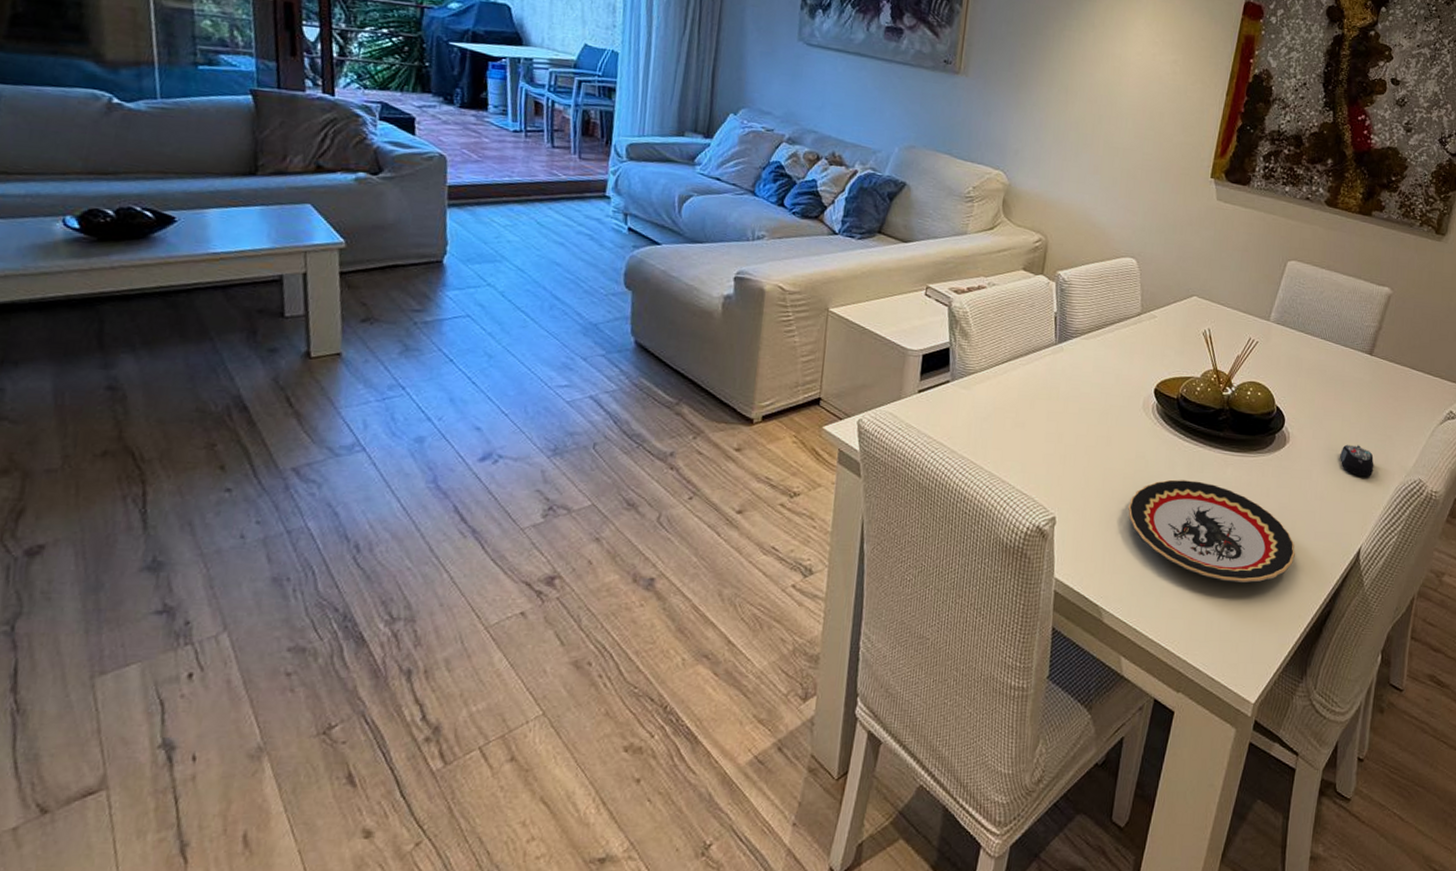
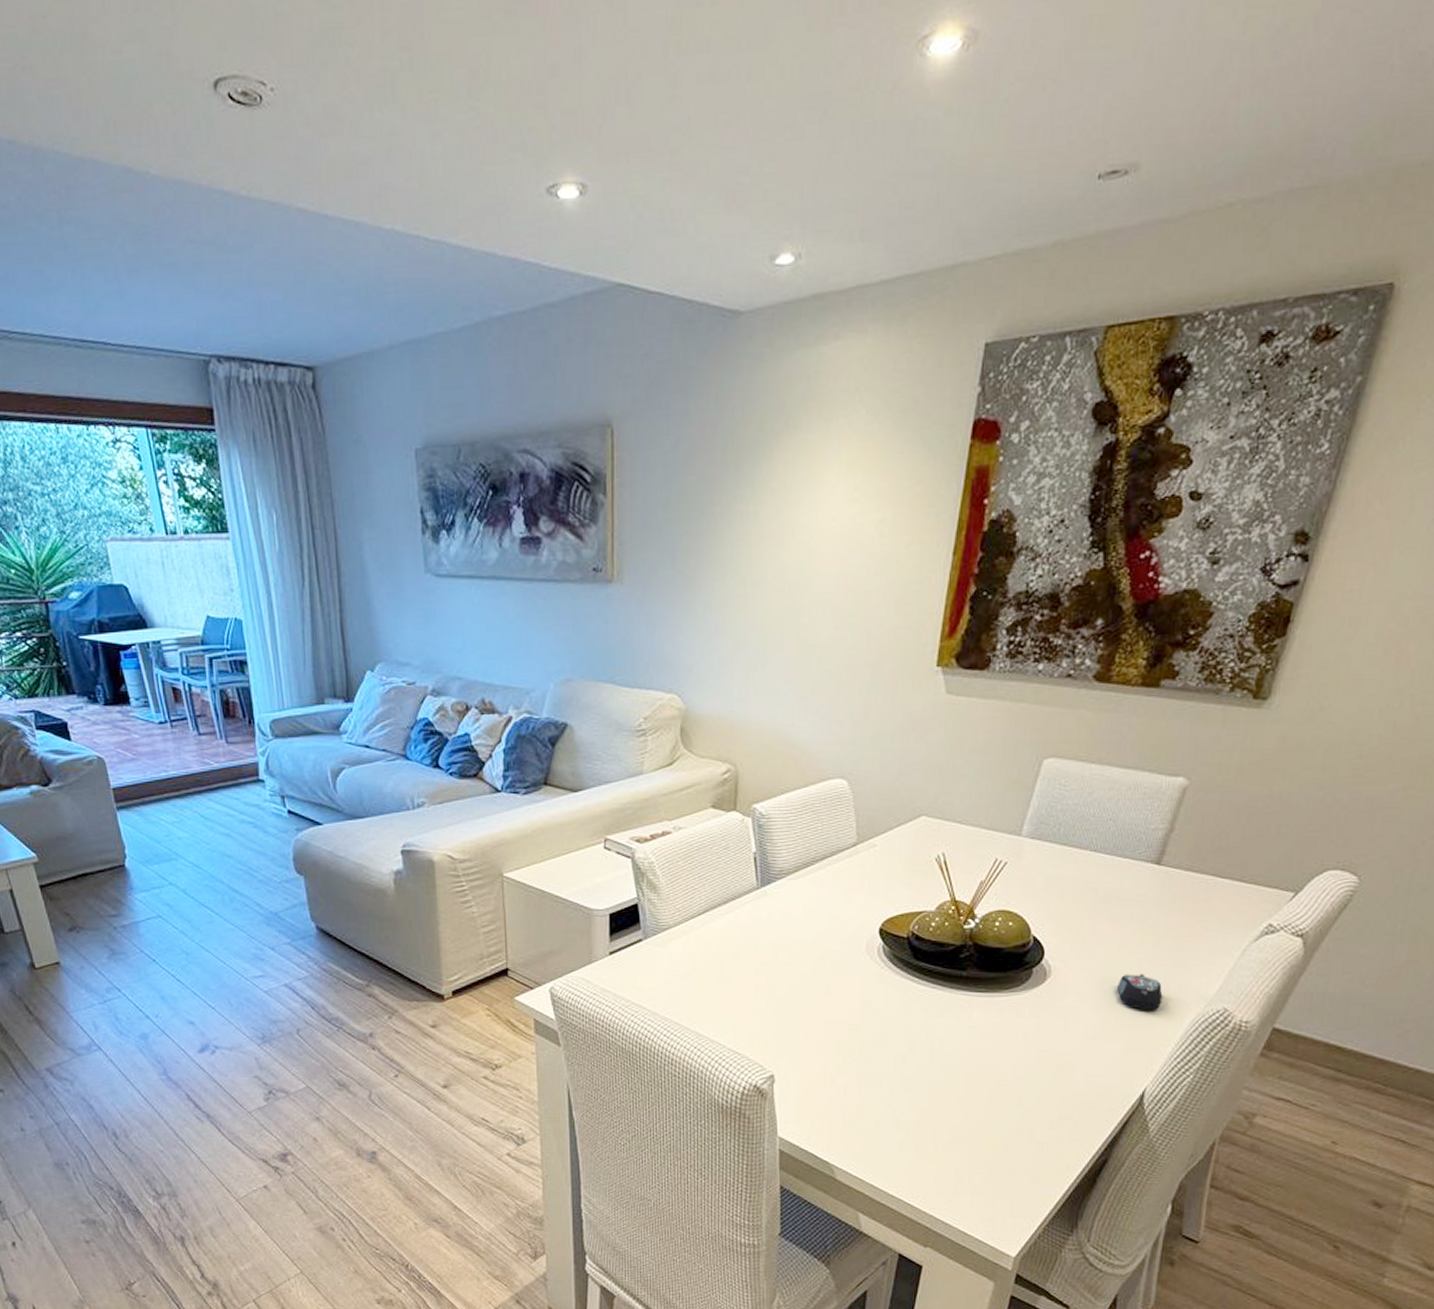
plate: present [1128,479,1295,583] -> none [856,1027,1061,1133]

